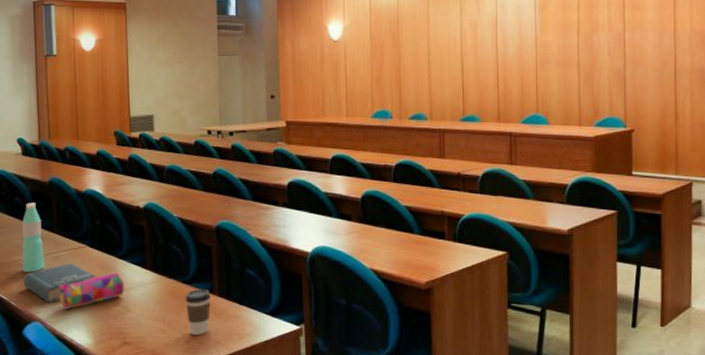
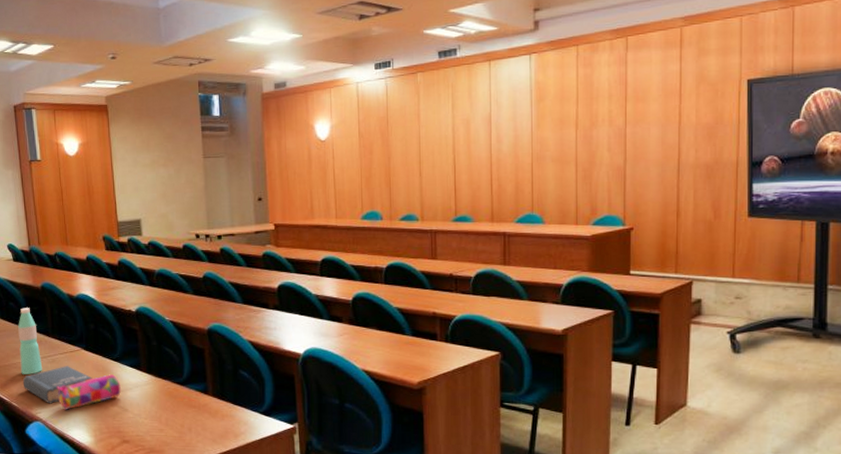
coffee cup: present [185,289,210,335] -> none [180,389,206,434]

